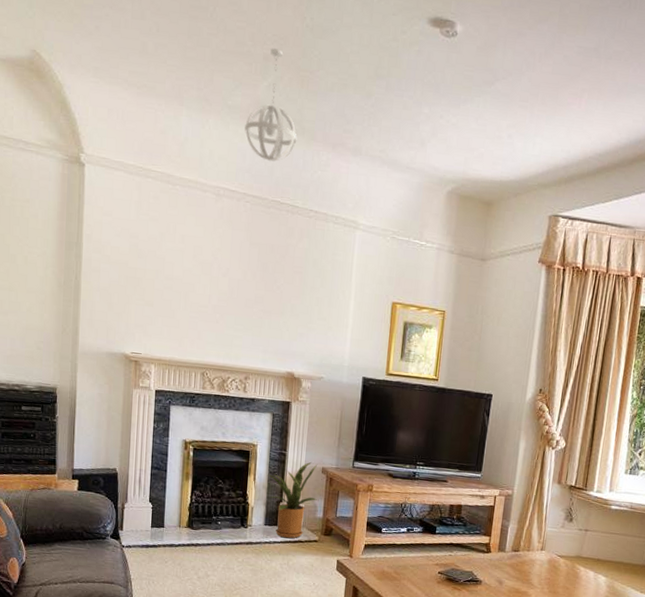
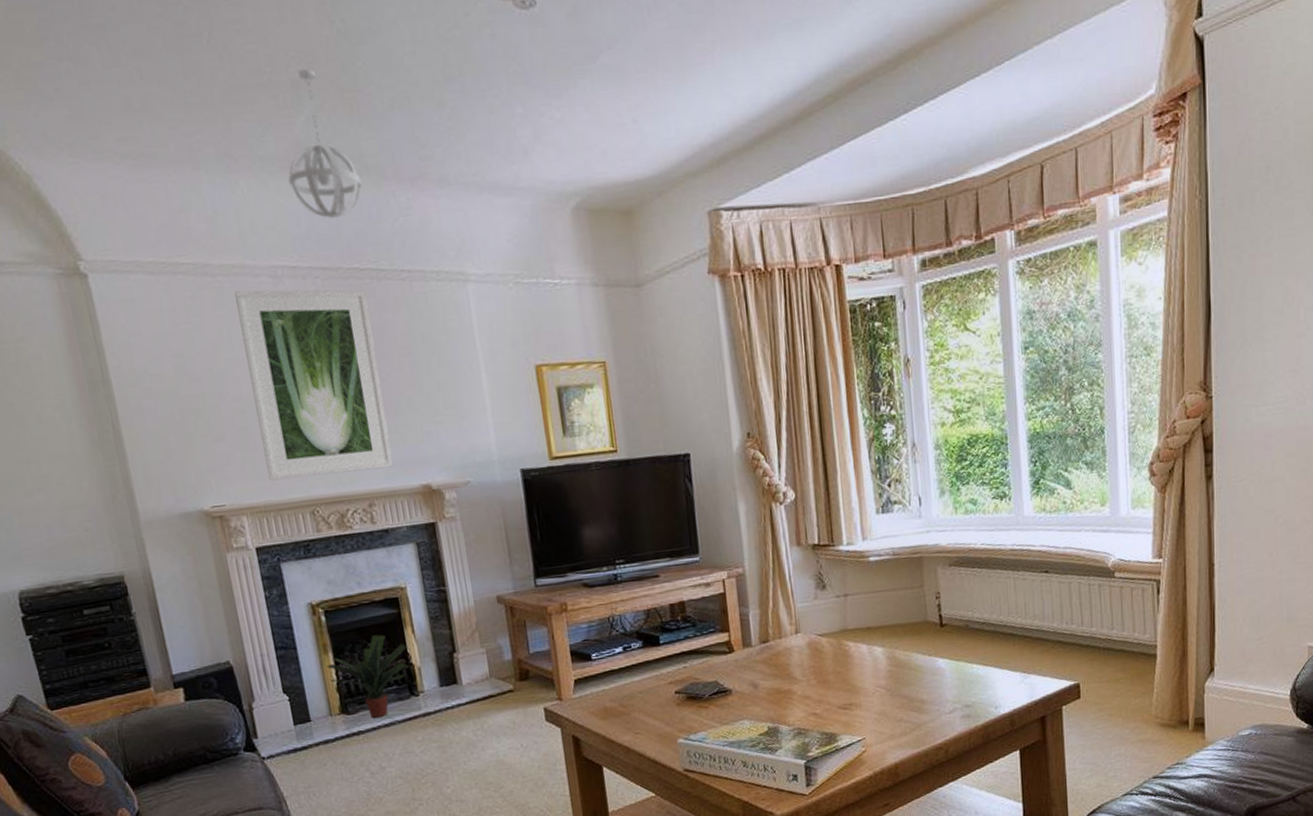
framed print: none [177,199,280,354] -> present [235,290,394,481]
potted plant: none [185,475,248,537] -> present [325,634,408,718]
house plant: present [267,462,318,539] -> none [428,593,500,697]

